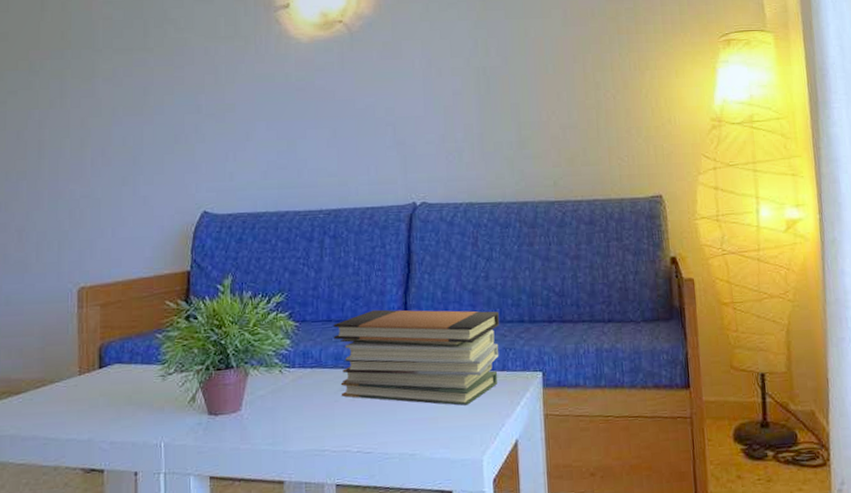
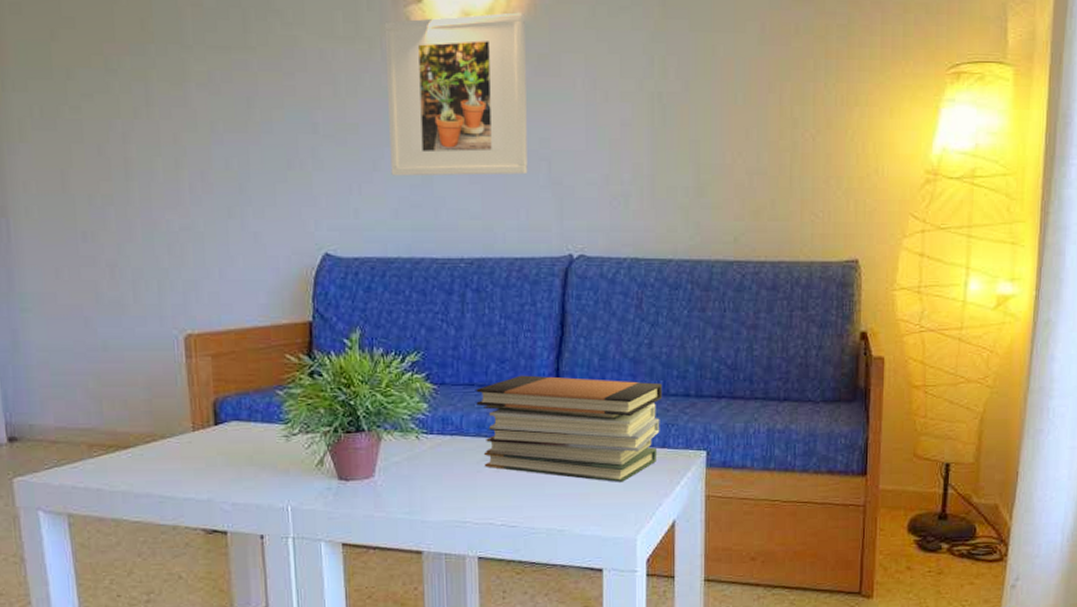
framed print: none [258,11,376,145] -> present [384,12,528,177]

